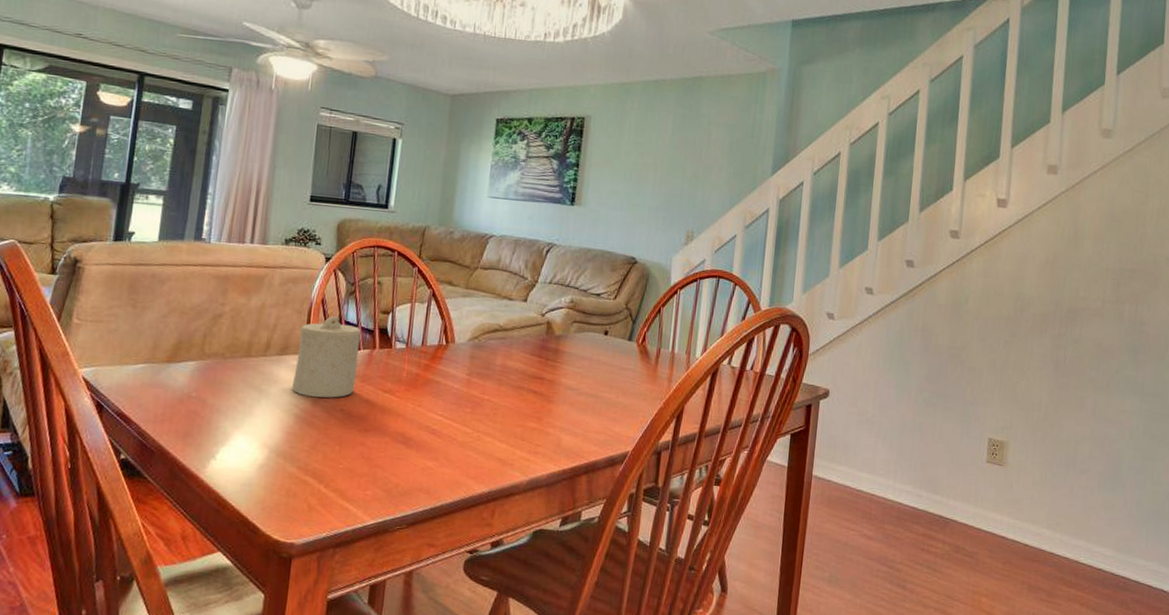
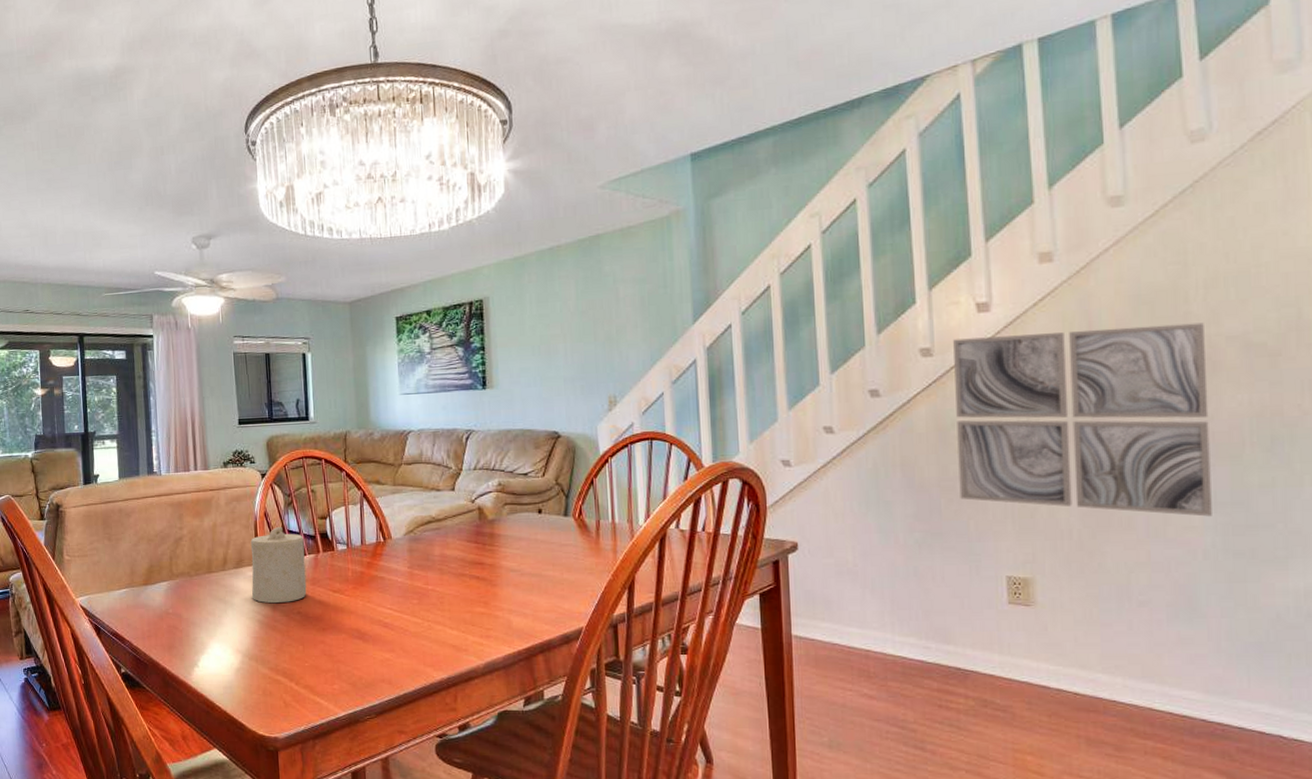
wall art: none [963,227,1153,404] -> present [953,322,1212,517]

